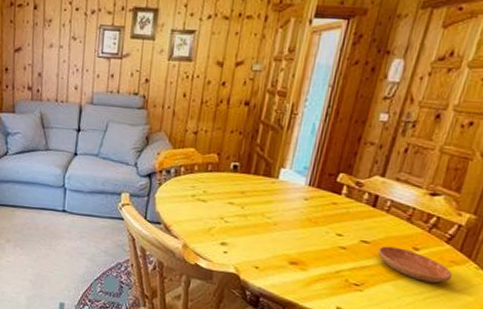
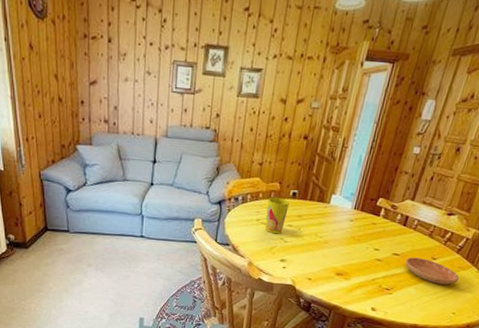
cup: none [201,170,230,213] -> present [264,197,290,234]

